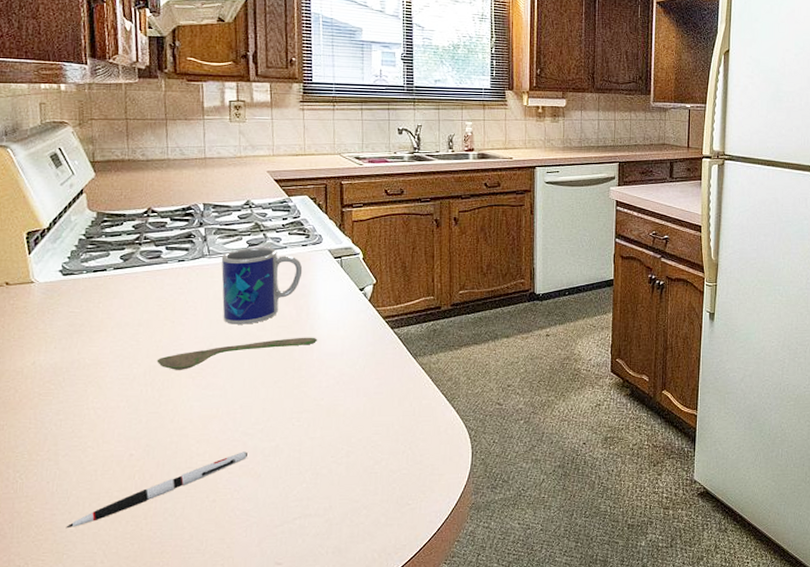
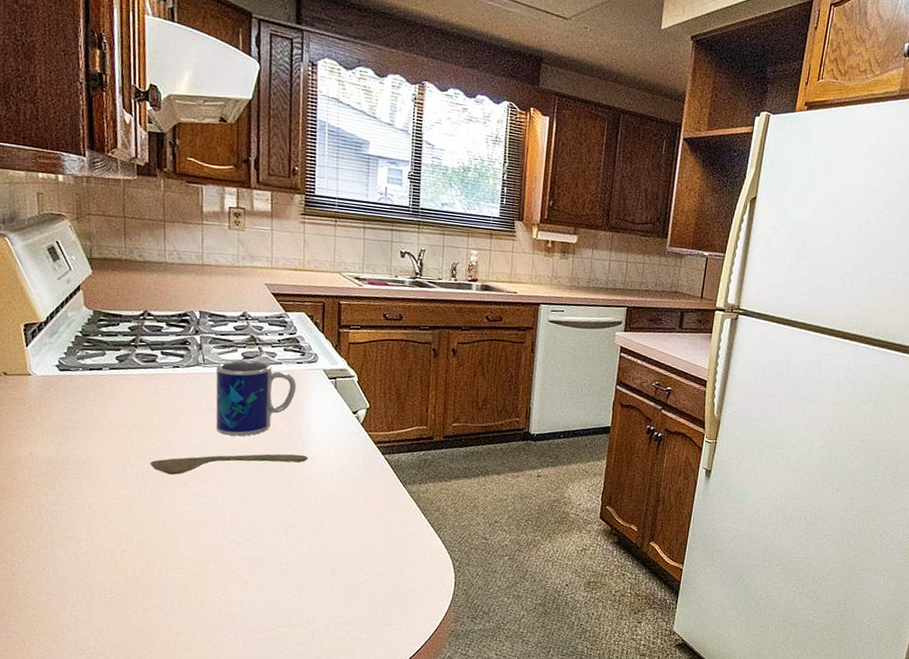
pen: present [66,451,247,529] -> none [60,558,235,613]

